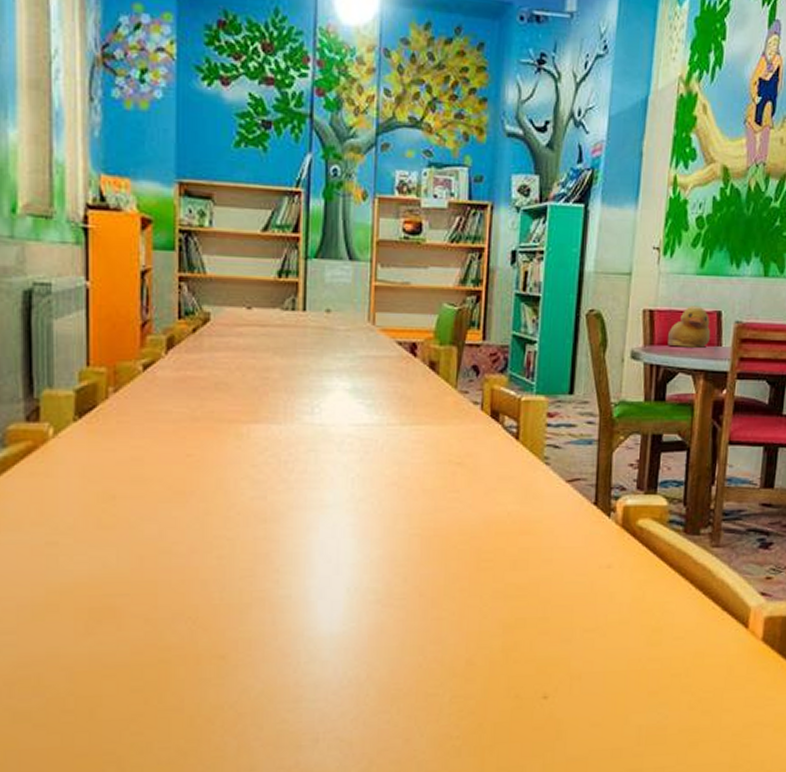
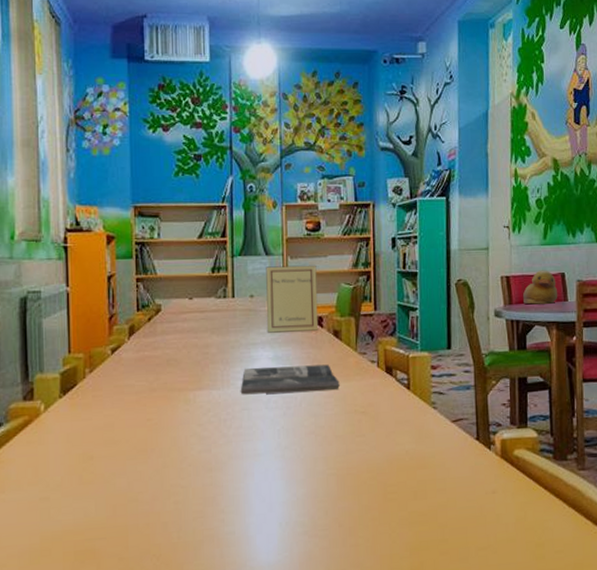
magazine: none [307,400,433,435] -> present [240,364,340,395]
book: none [345,275,414,360] -> present [266,265,319,333]

